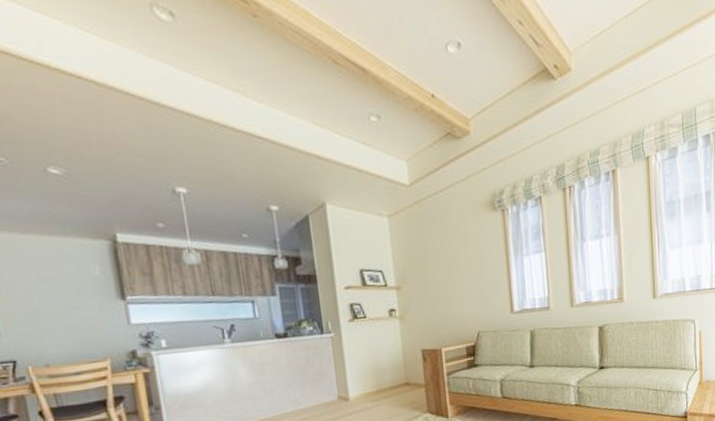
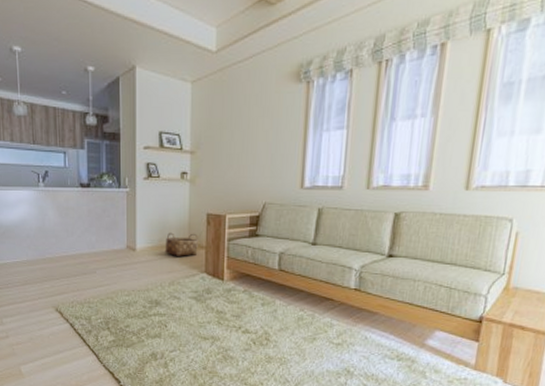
woven basket: none [380,372,418,400] -> present [165,232,199,256]

